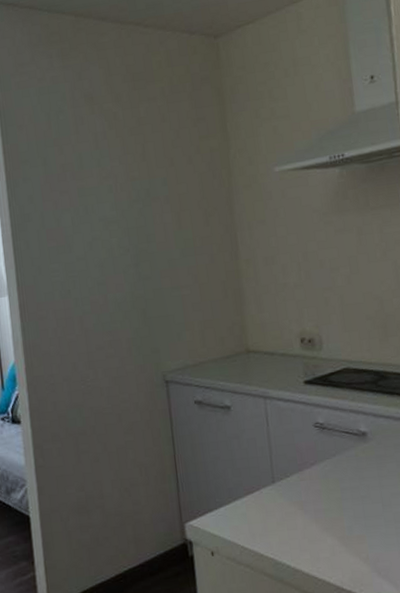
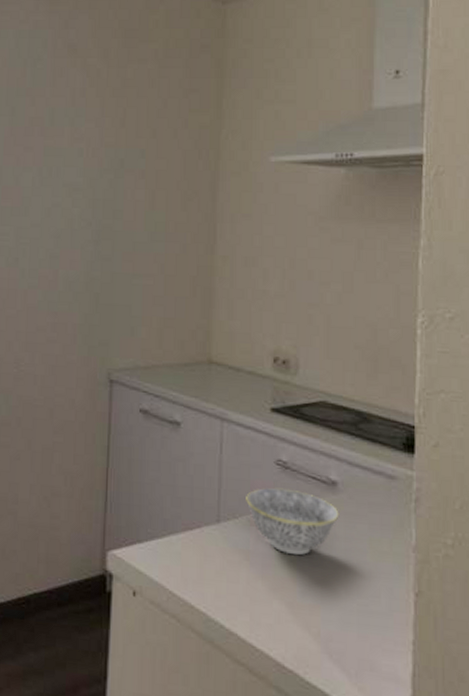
bowl: none [293,445,372,498] -> present [246,487,339,556]

